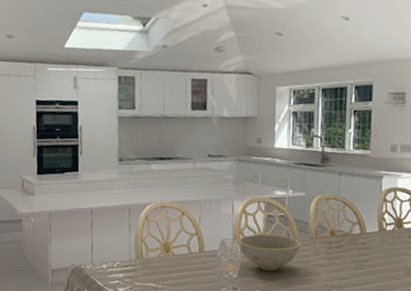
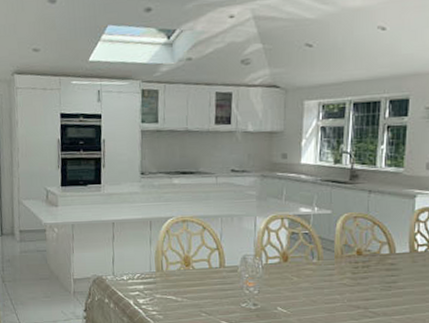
bowl: present [238,234,301,271] -> none [259,251,325,288]

